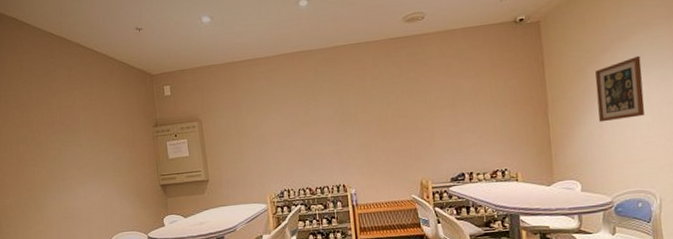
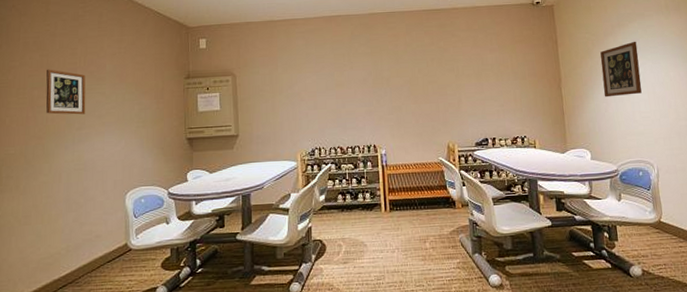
picture frame: none [28,124,67,167] -> present [46,69,86,115]

